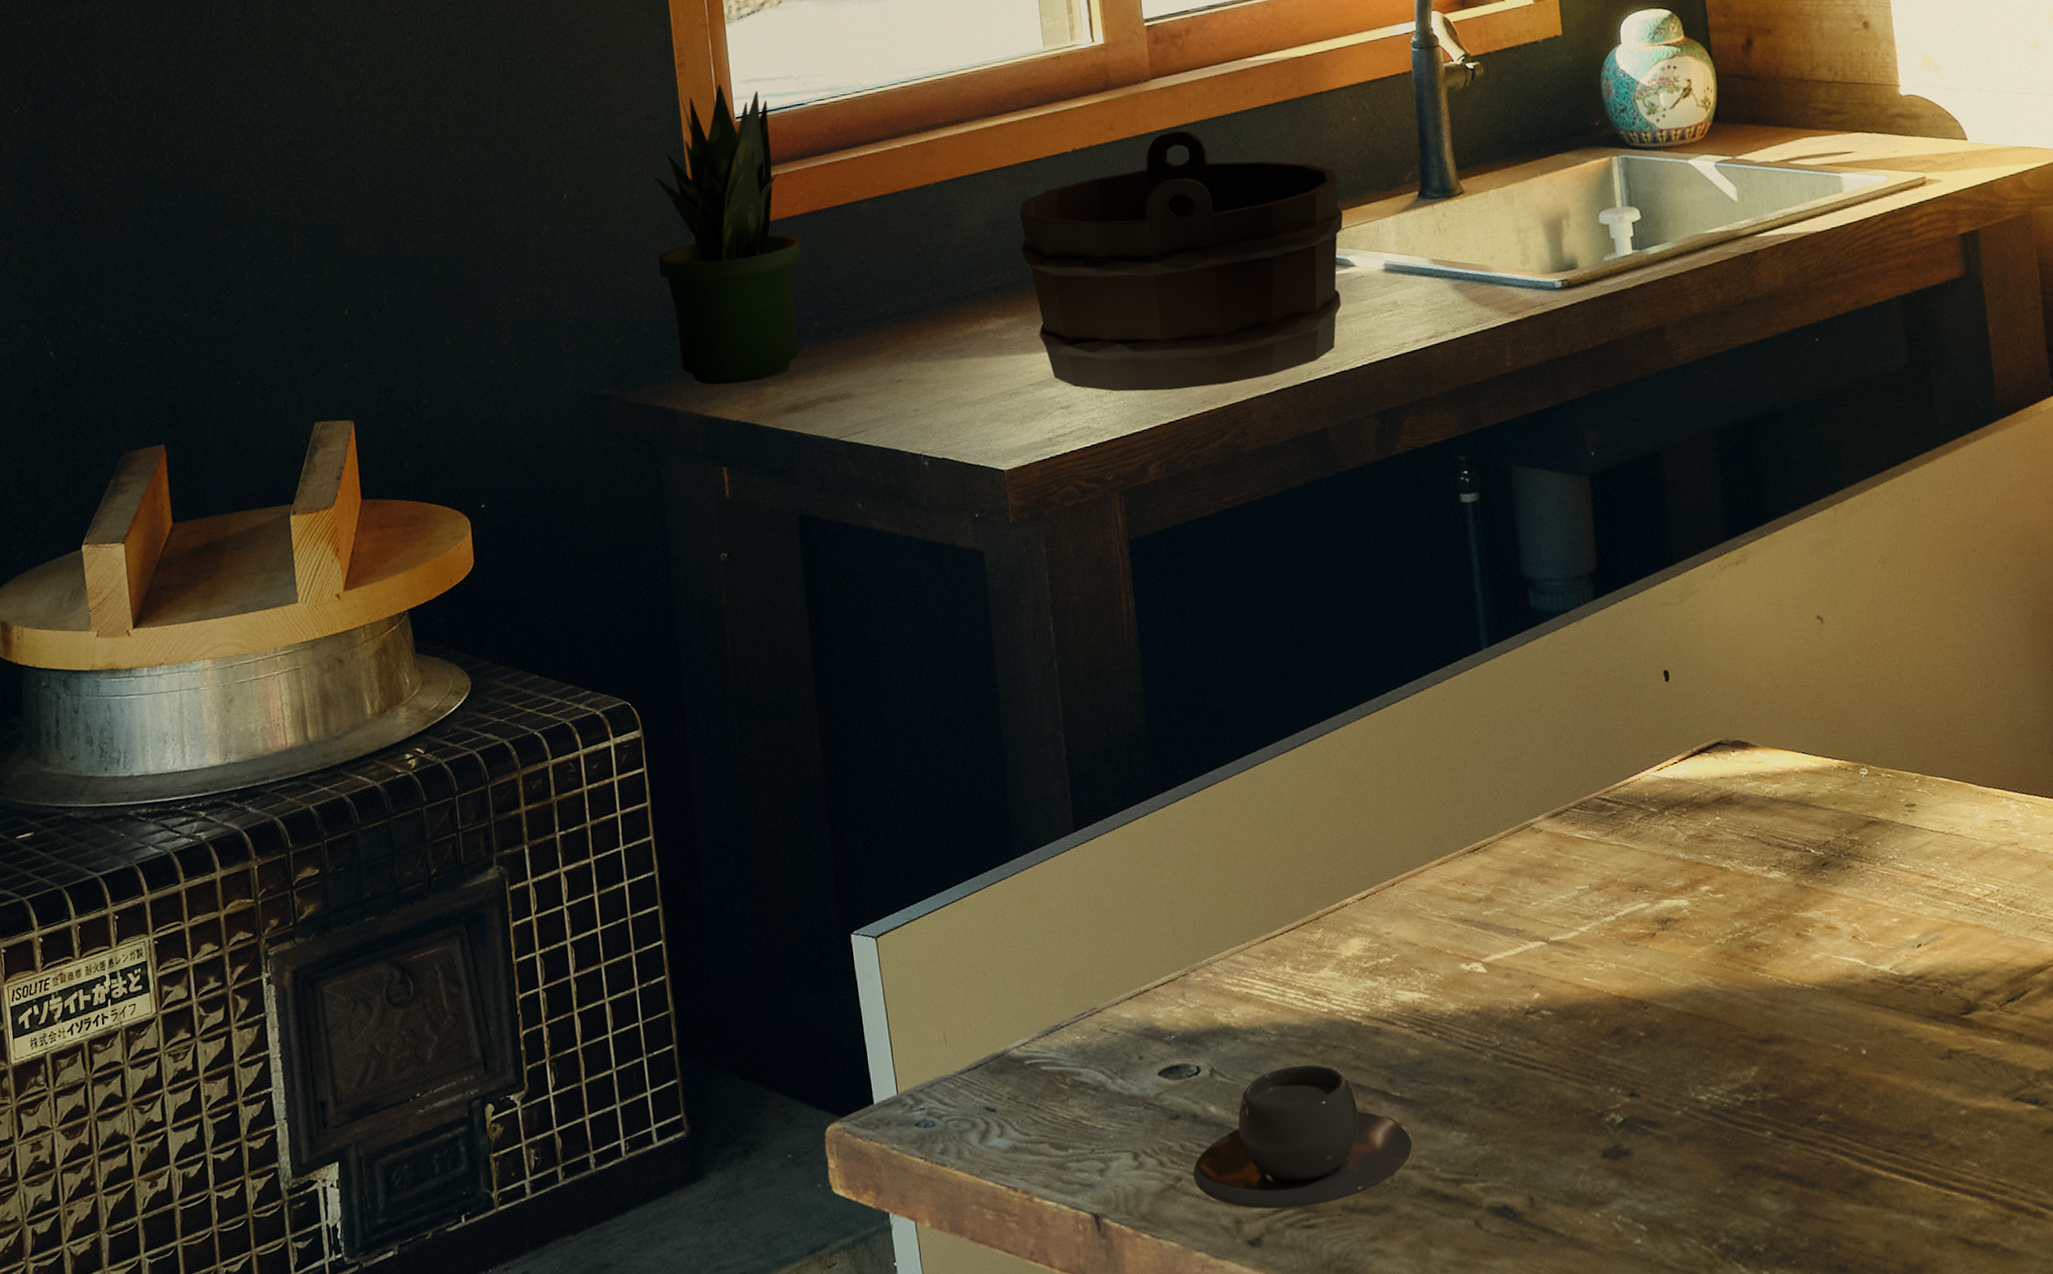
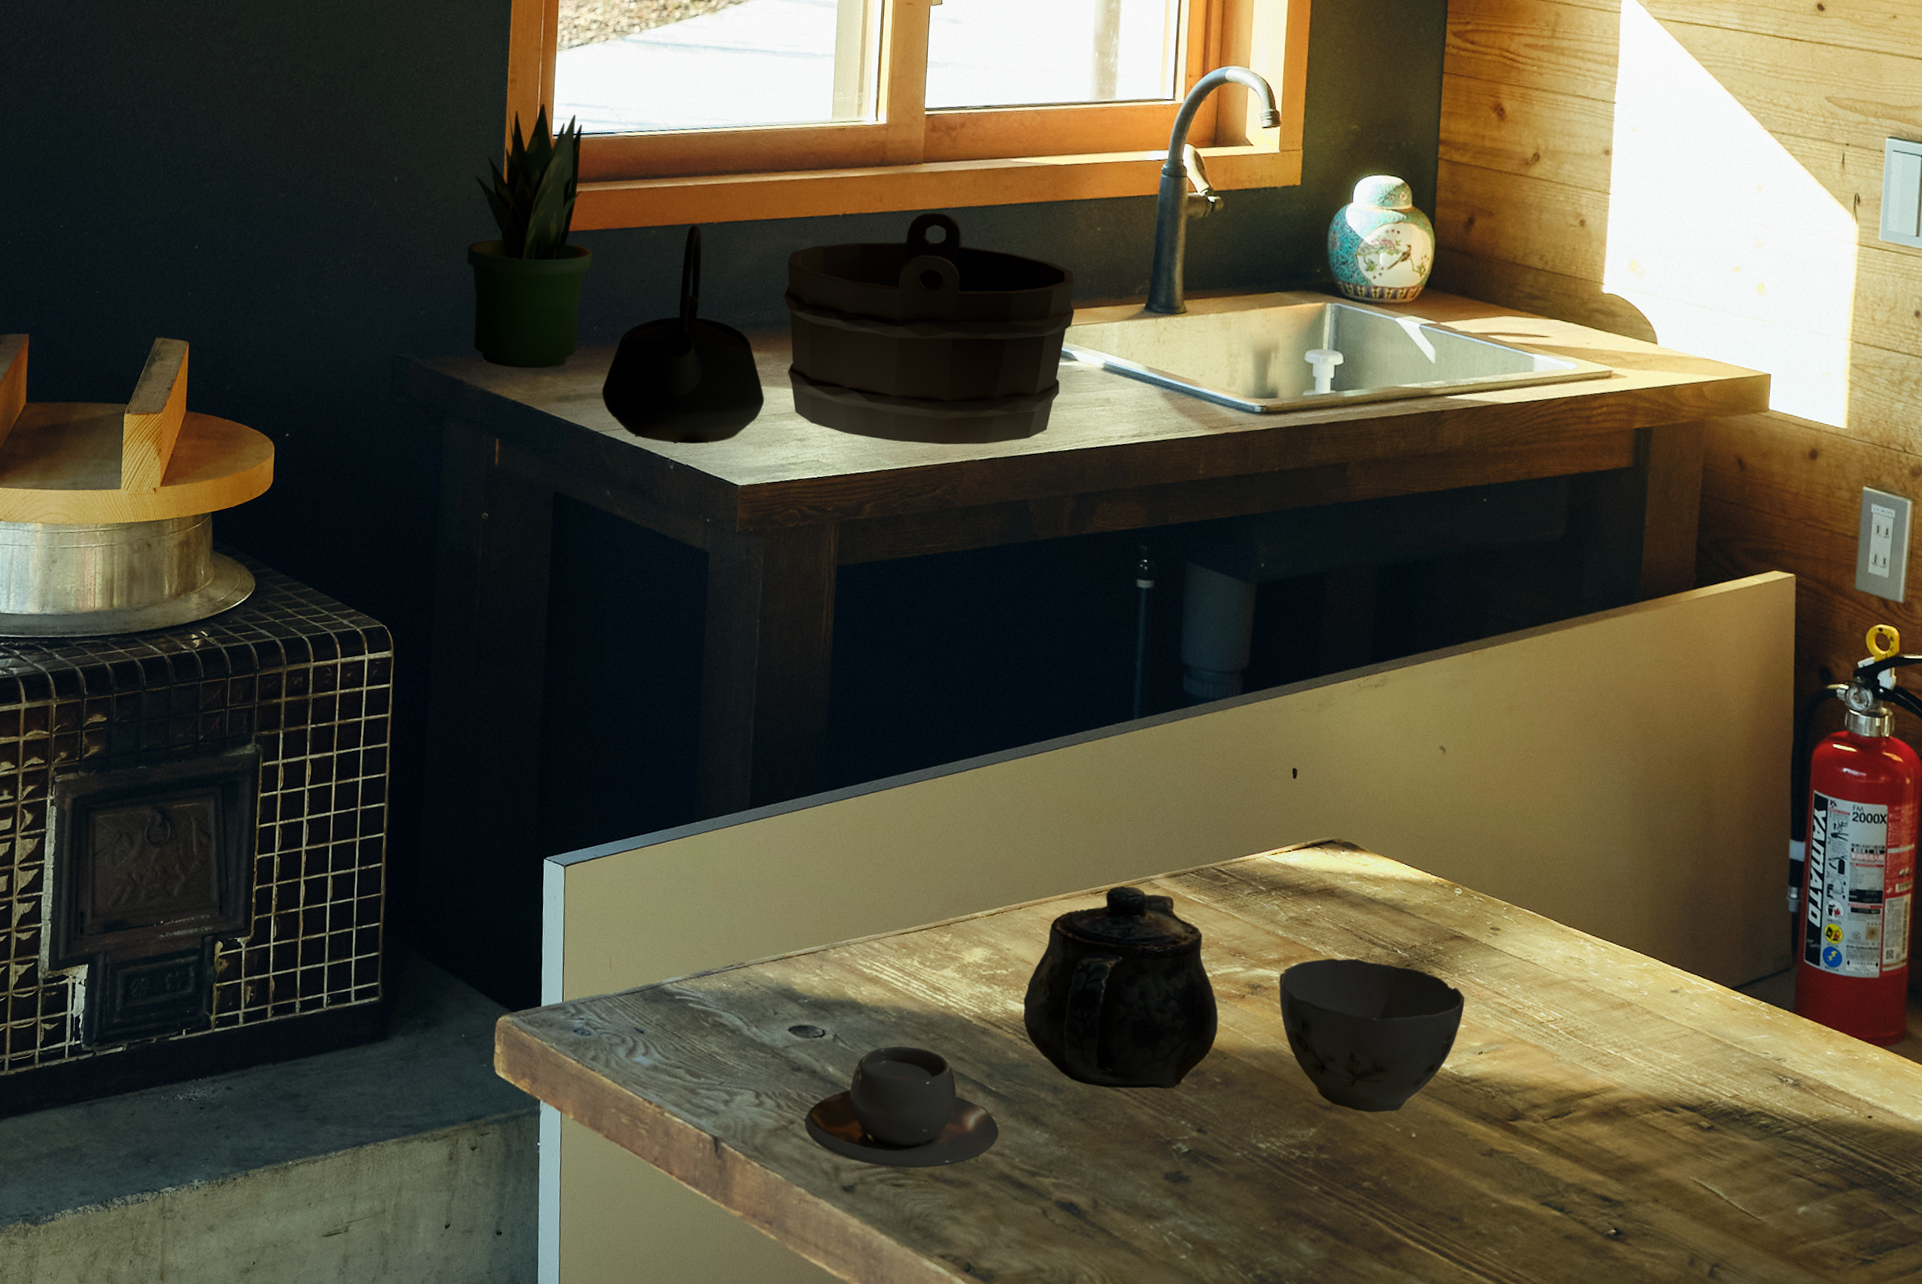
kettle: none [834,190,1019,438] -> present [601,225,765,444]
teapot: none [1414,835,1632,1069] -> present [1023,886,1218,1089]
teacup: none [1689,866,1893,1038] -> present [1279,958,1465,1113]

